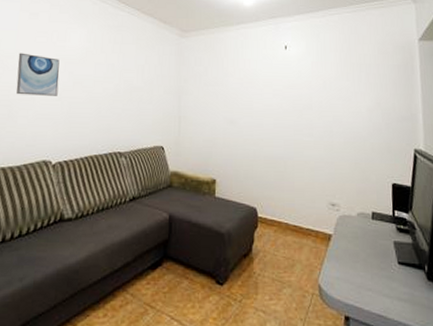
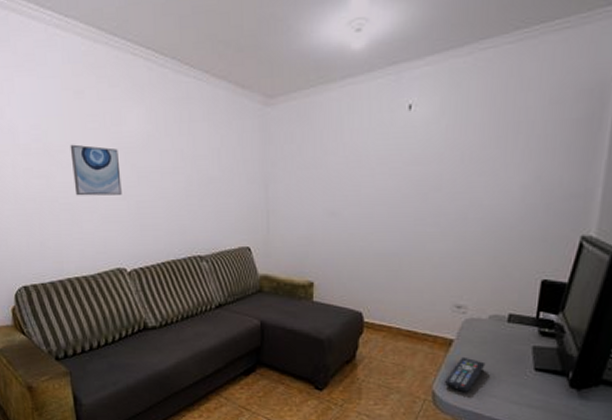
remote control: none [328,250,359,285] -> present [445,356,486,392]

